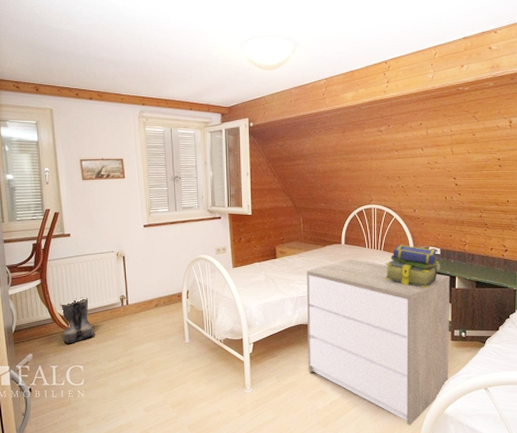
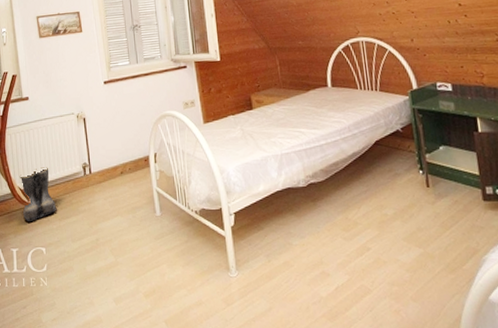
dresser: present [306,259,451,426] -> none [289,103,489,318]
stack of books: present [385,244,440,289] -> none [385,82,453,135]

